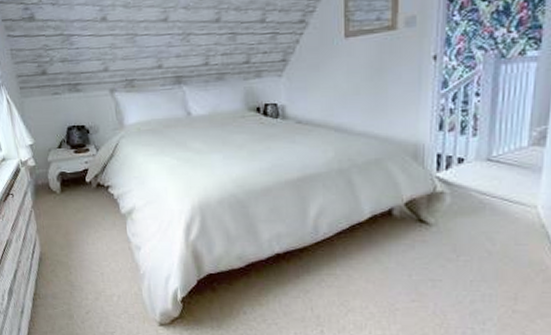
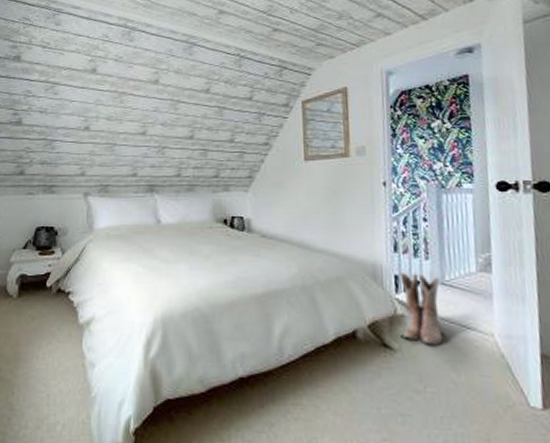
boots: none [436,150,486,219] -> present [398,273,443,345]

